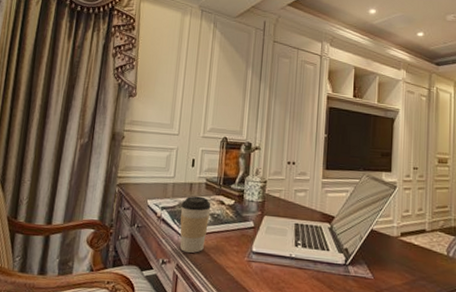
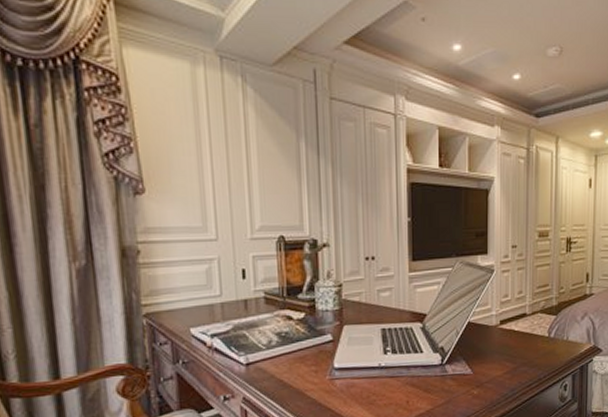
coffee cup: present [180,196,211,253] -> none [236,314,276,382]

